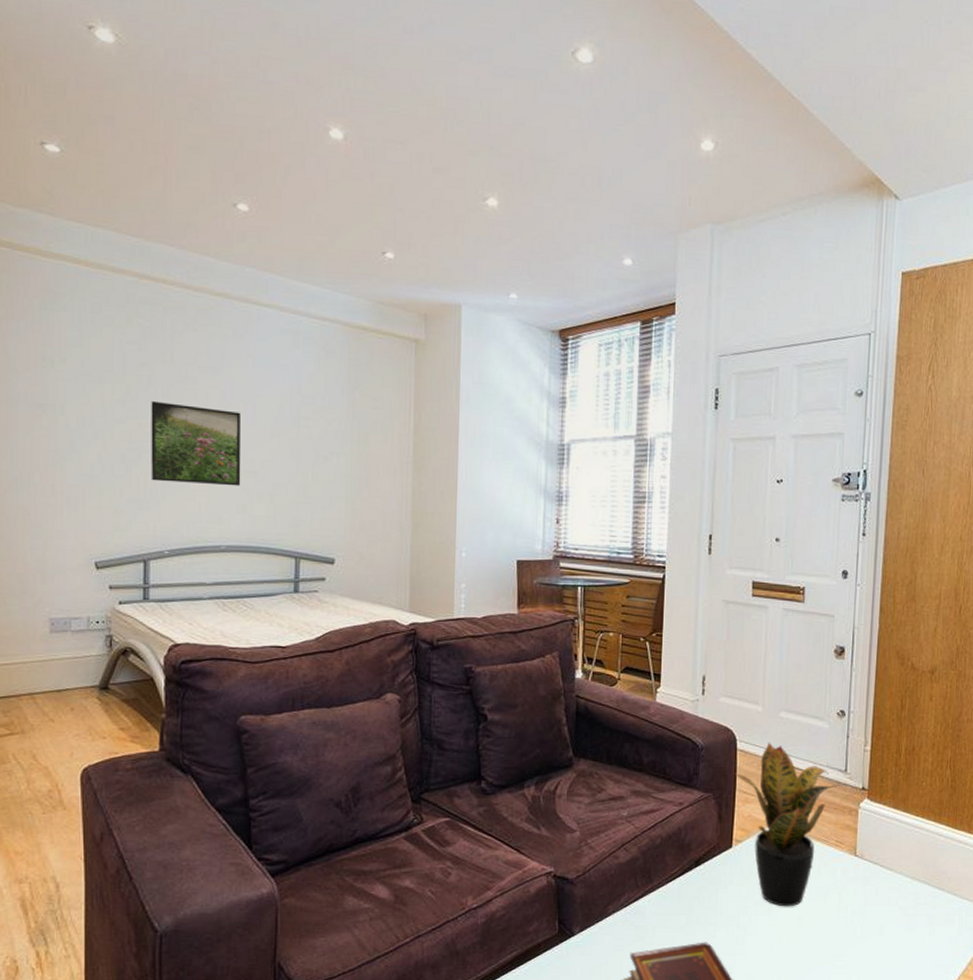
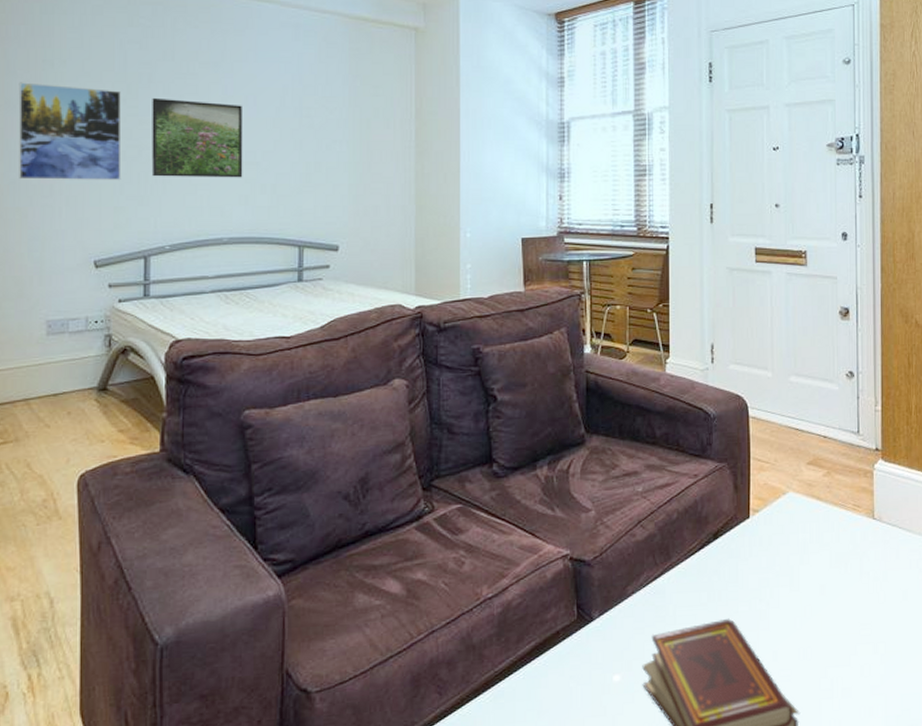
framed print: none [19,379,121,482] -> present [18,82,122,180]
potted plant: present [733,742,842,907] -> none [746,407,855,577]

